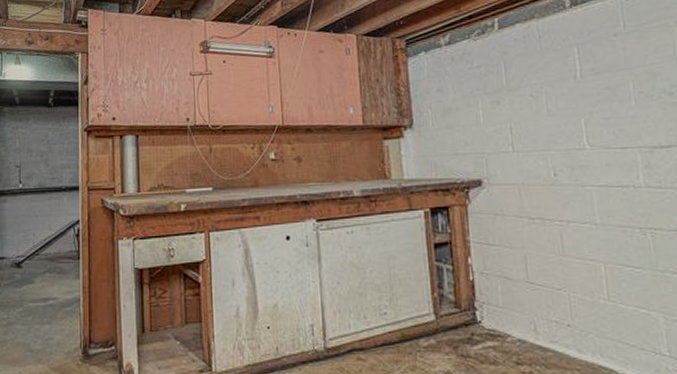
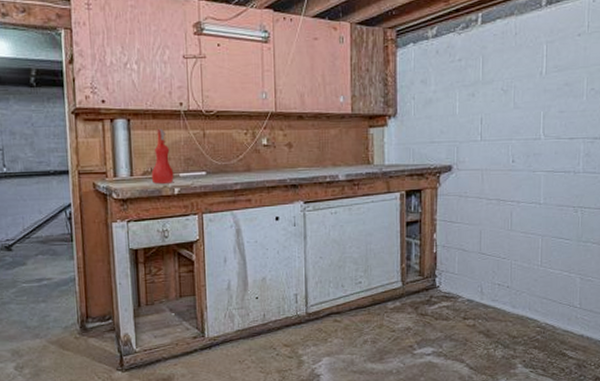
spray bottle: none [157,143,181,200] -> present [151,128,174,184]

